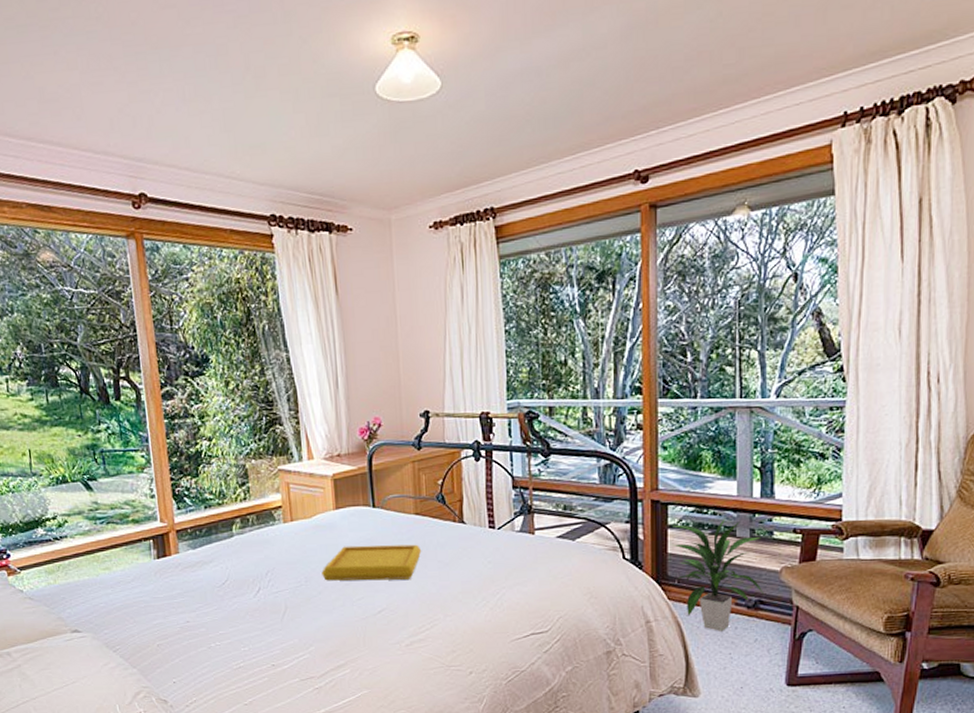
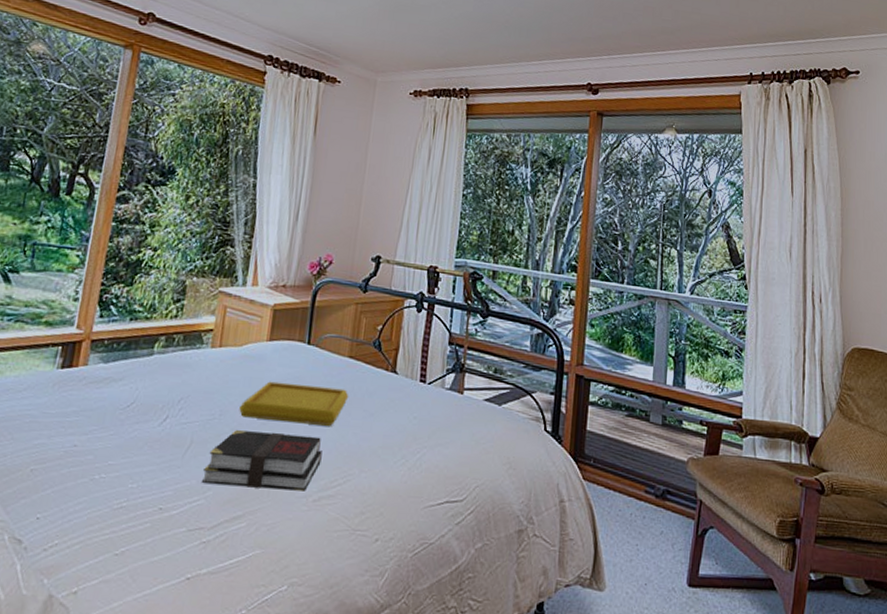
book: none [302,590,407,640] -> present [202,429,323,491]
indoor plant: present [670,517,764,631] -> none [589,400,671,519]

